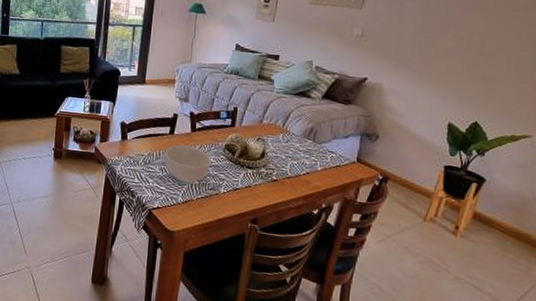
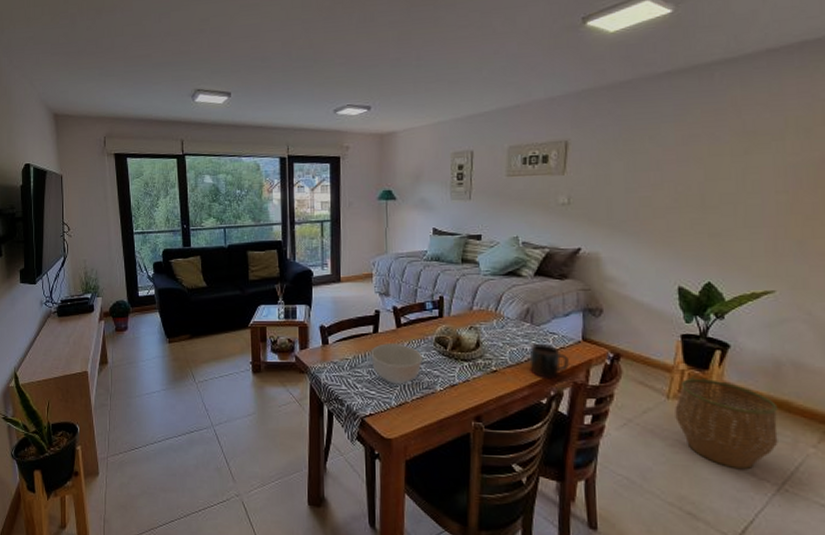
mug: none [306,160,343,193] -> present [529,344,570,380]
basket: none [428,202,519,290] -> present [675,374,778,470]

